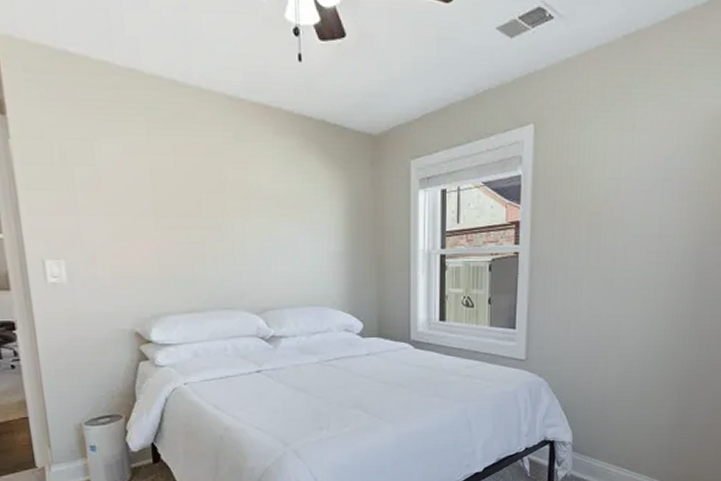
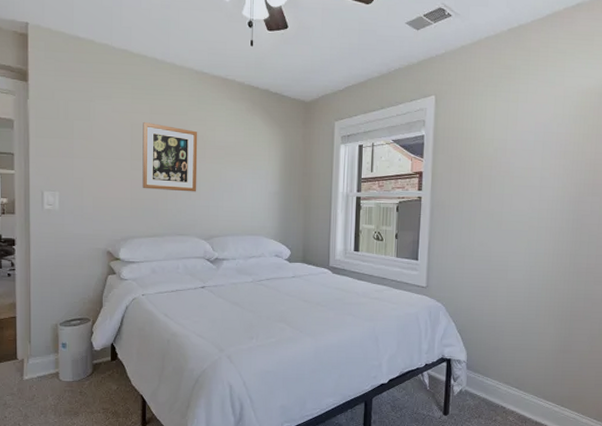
wall art: none [165,166,242,255] -> present [142,122,198,192]

